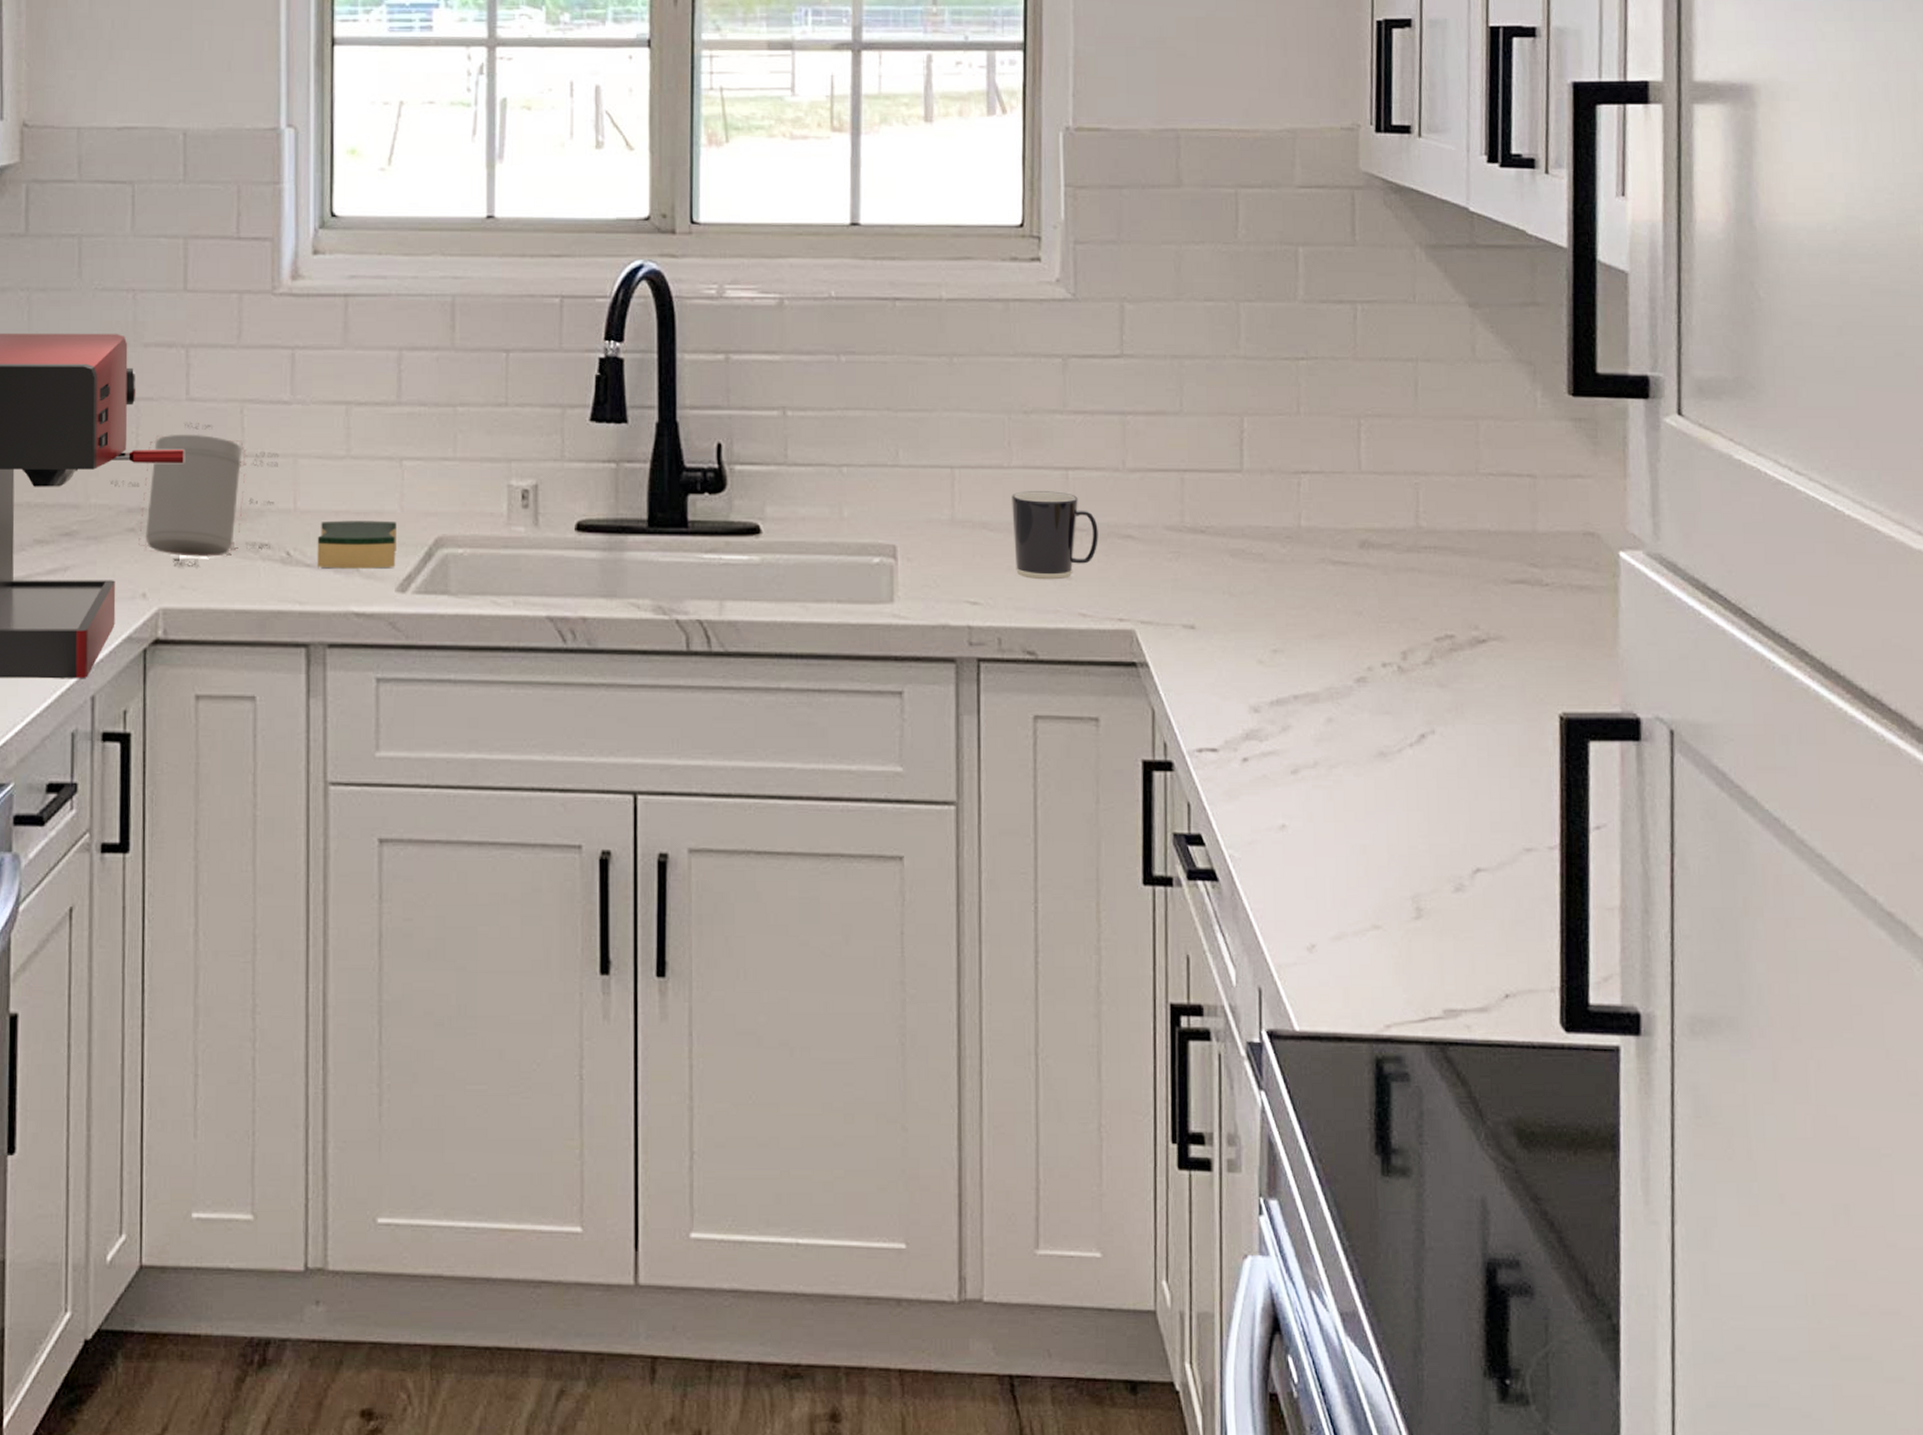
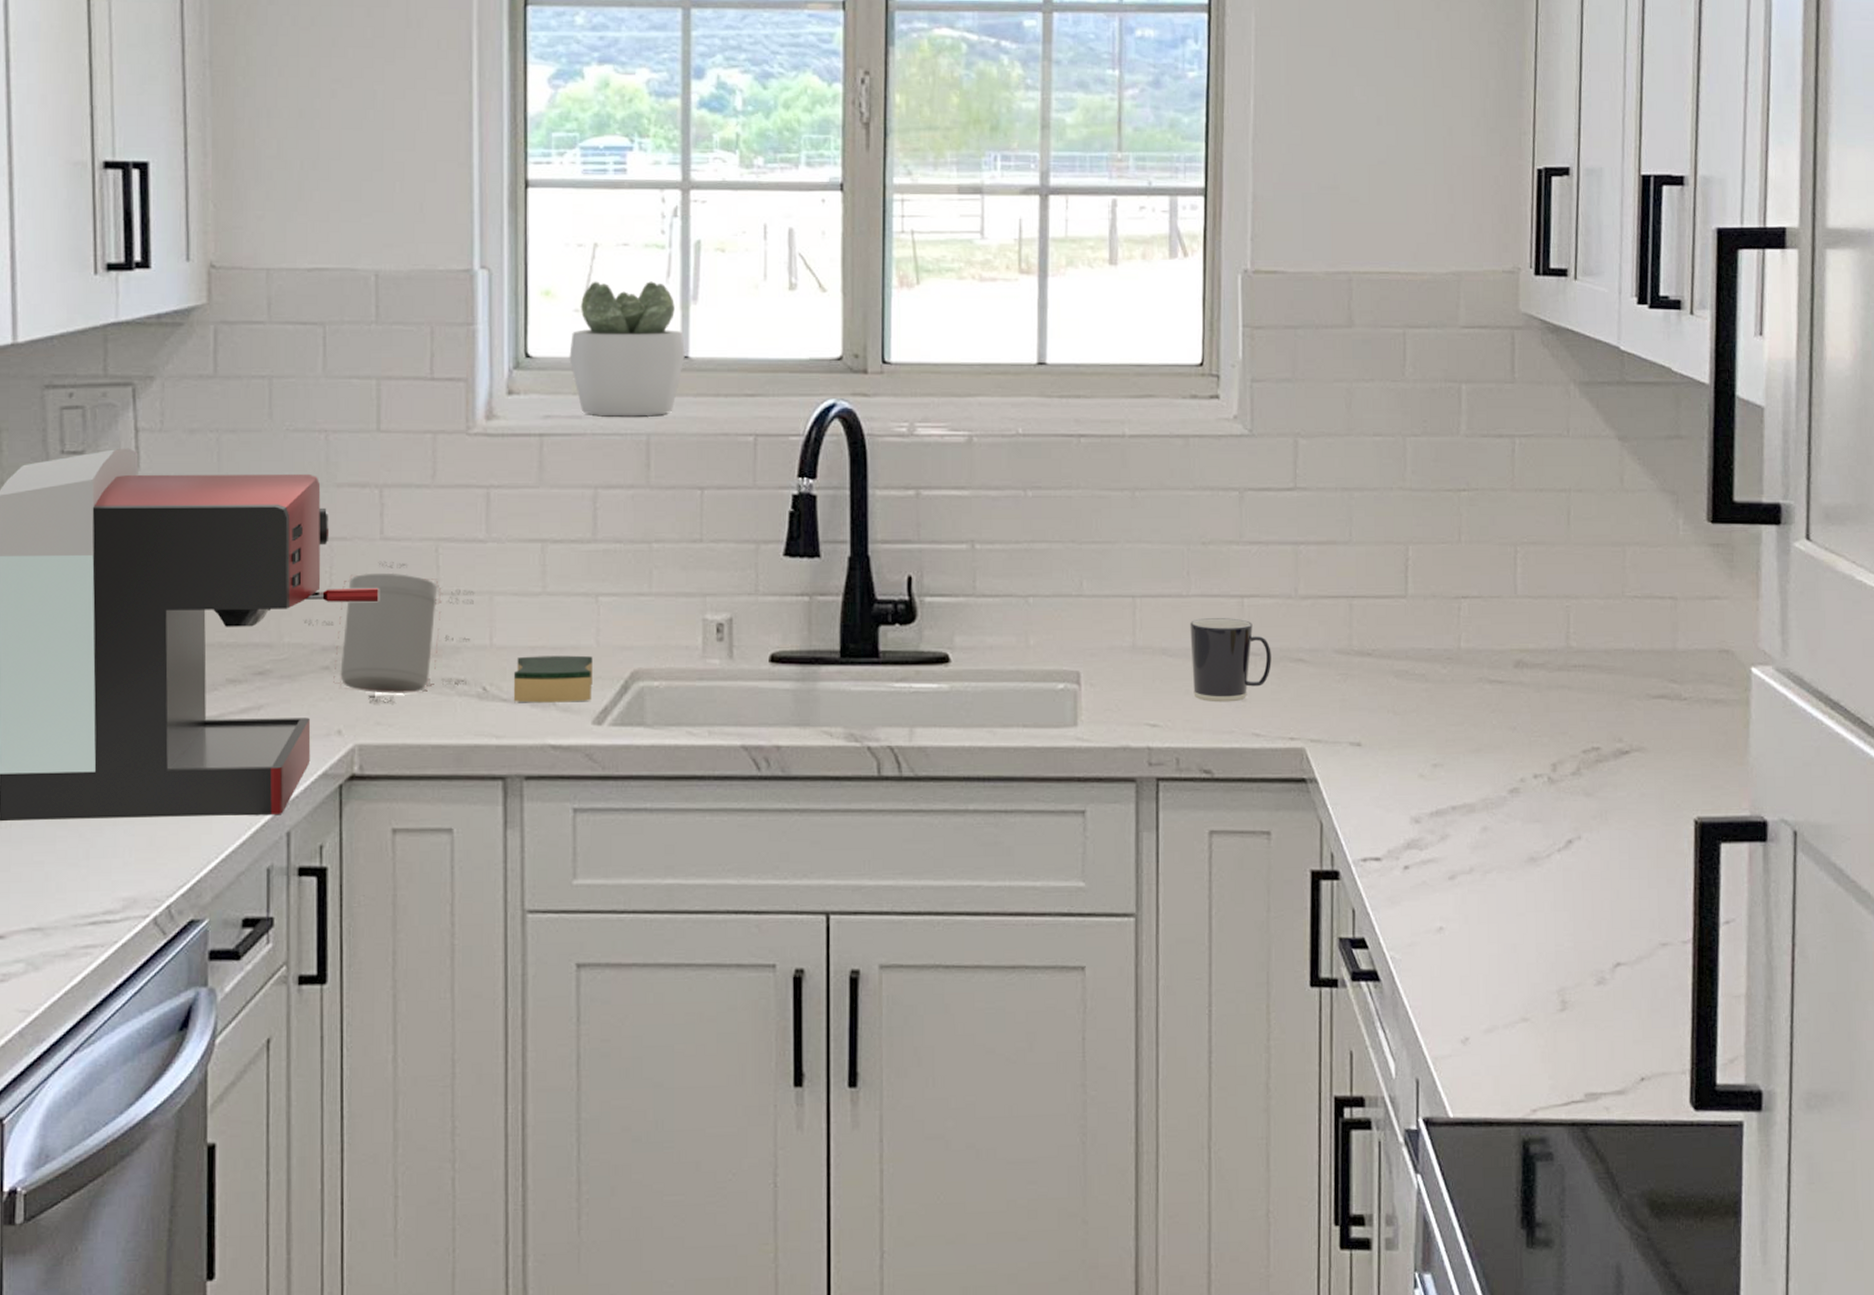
succulent plant: none [374,139,490,277] -> present [569,281,685,417]

